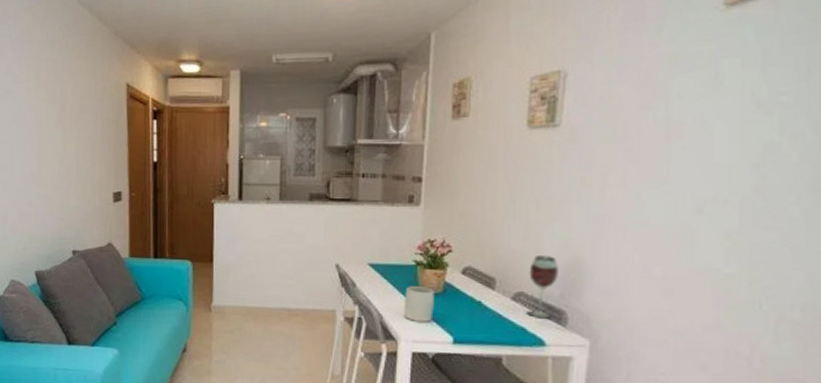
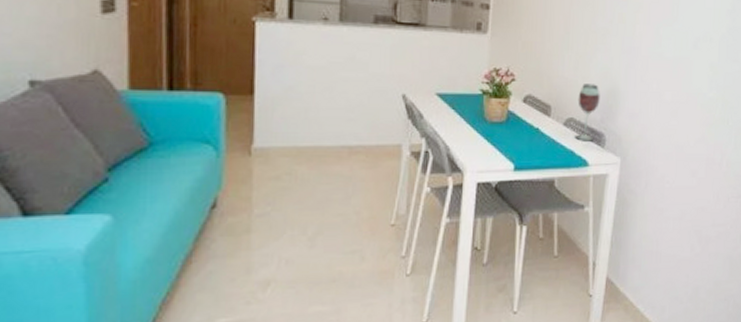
mug: present [404,286,434,322] -> none [470,116,499,151]

